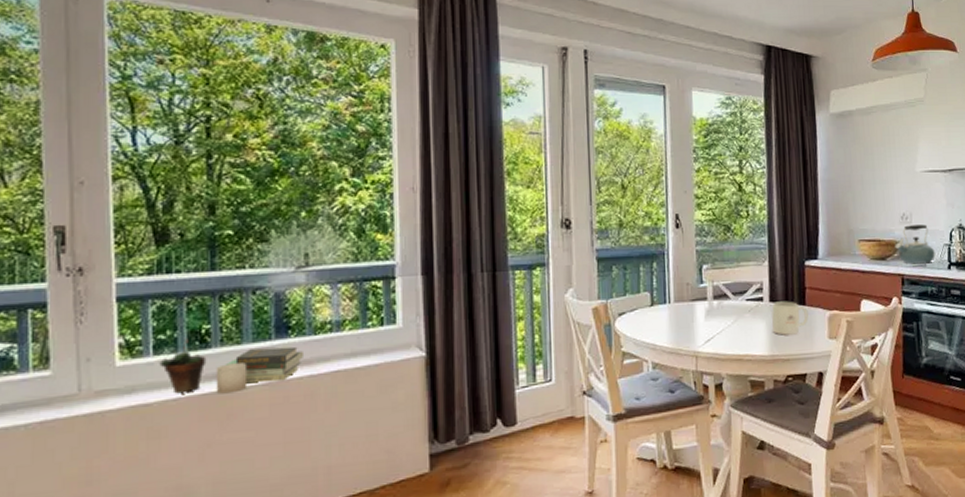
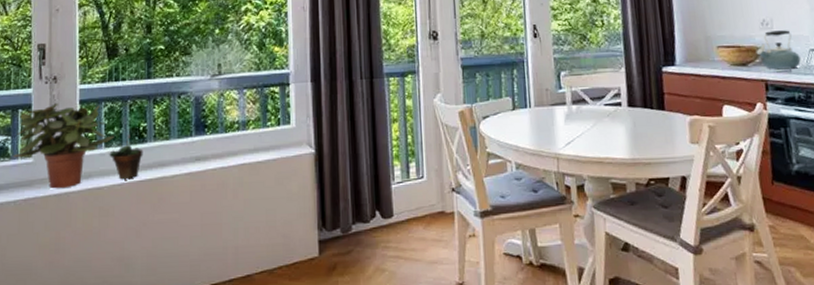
potted plant: none [21,301,167,408] -> present [13,103,115,189]
candle: present [216,363,248,394] -> none [150,155,174,181]
books: present [226,346,303,384] -> none [158,142,216,173]
mug: present [772,301,808,335] -> none [630,106,668,139]

